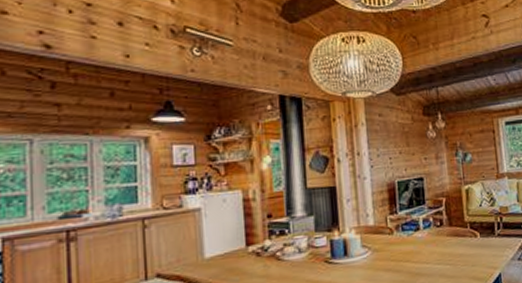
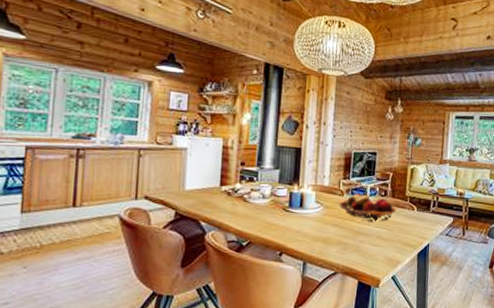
fruit basket: none [389,227,457,260] -> present [339,193,396,222]

